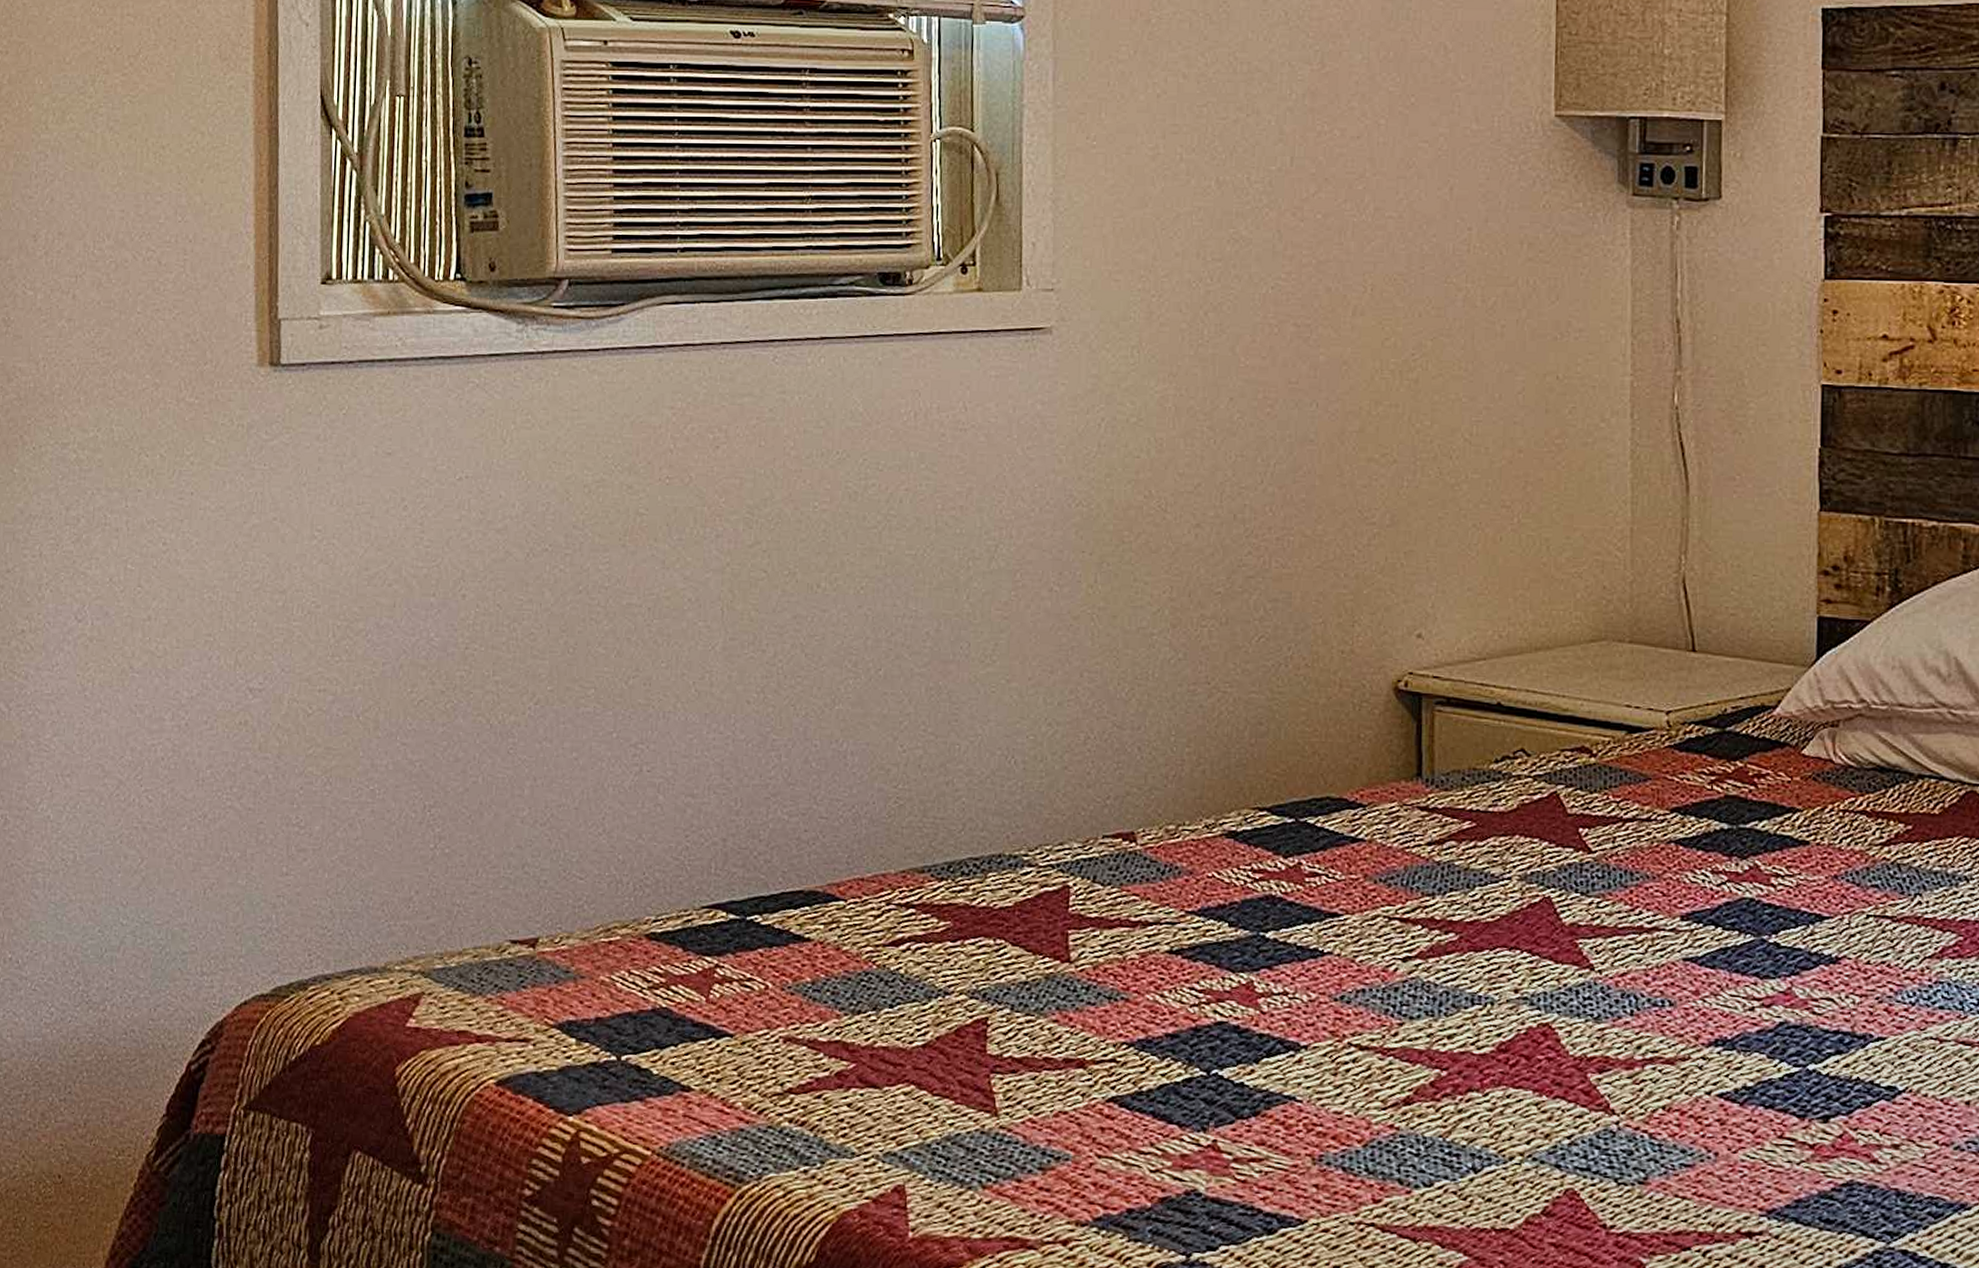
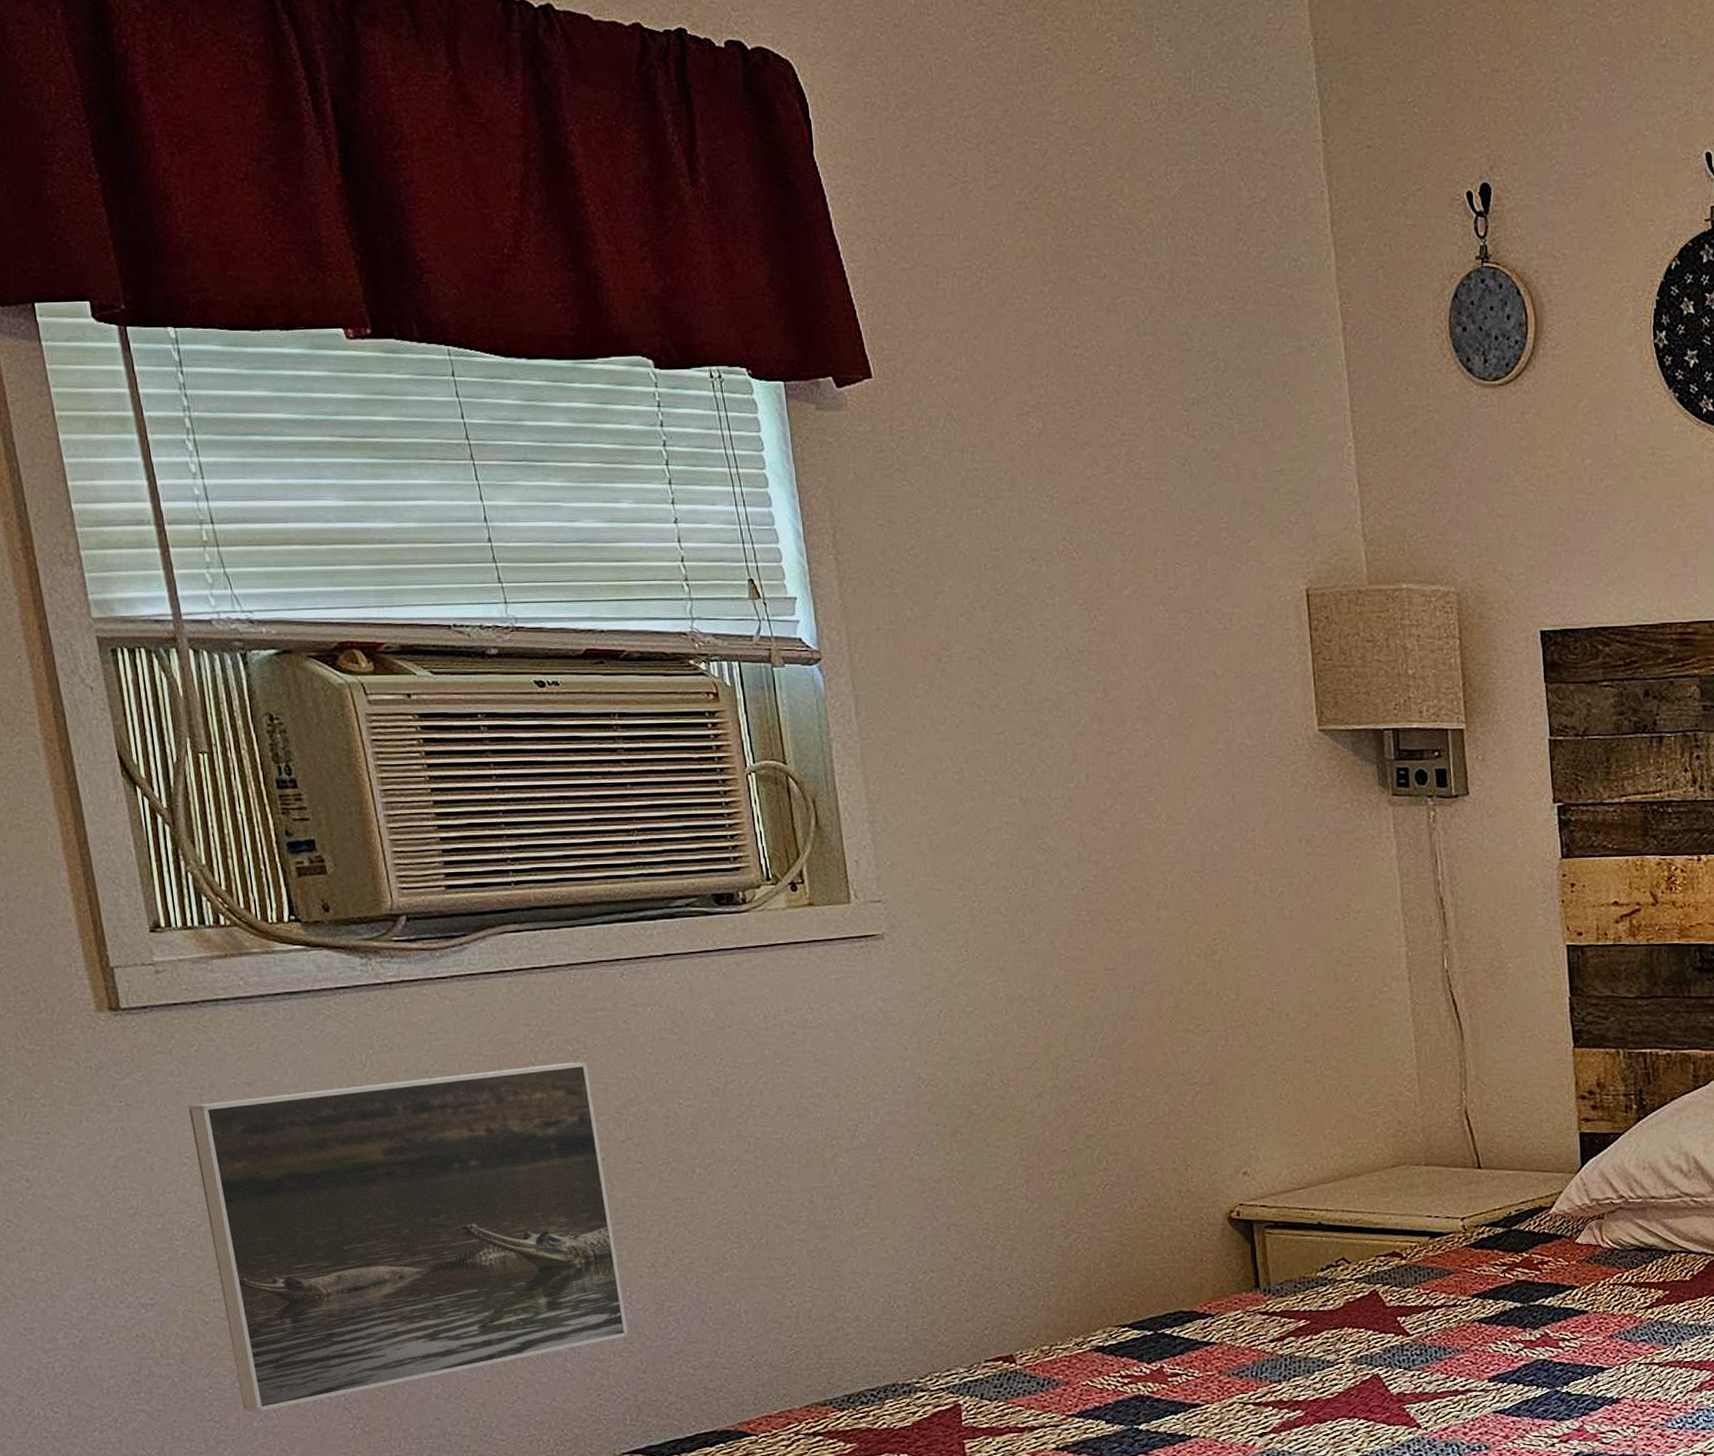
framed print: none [327,452,727,820] -> present [188,1062,628,1412]

